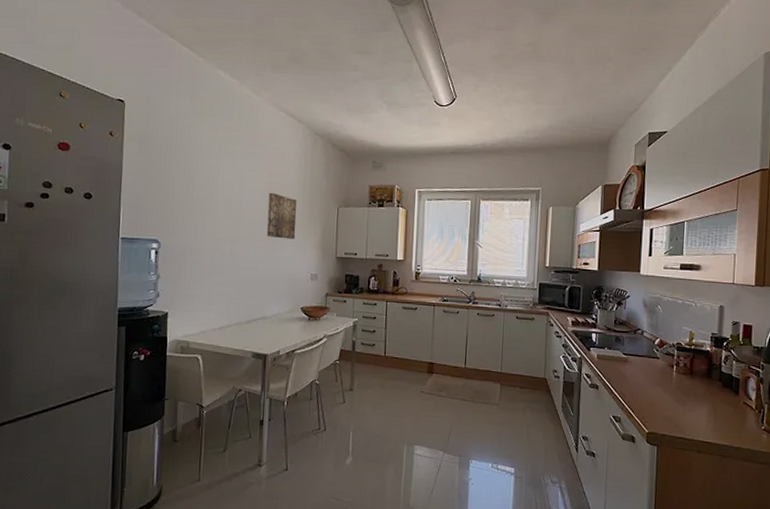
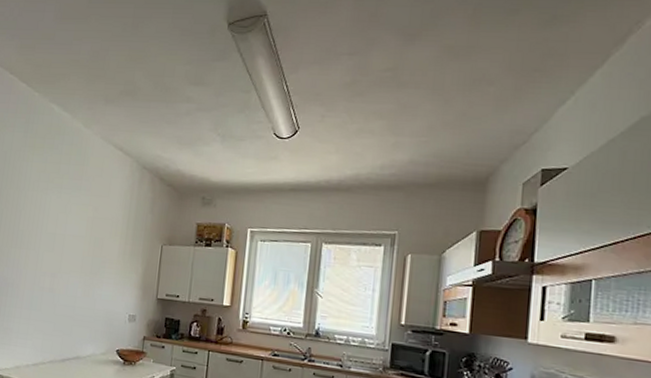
wall art: present [266,192,297,240] -> none [86,227,120,277]

